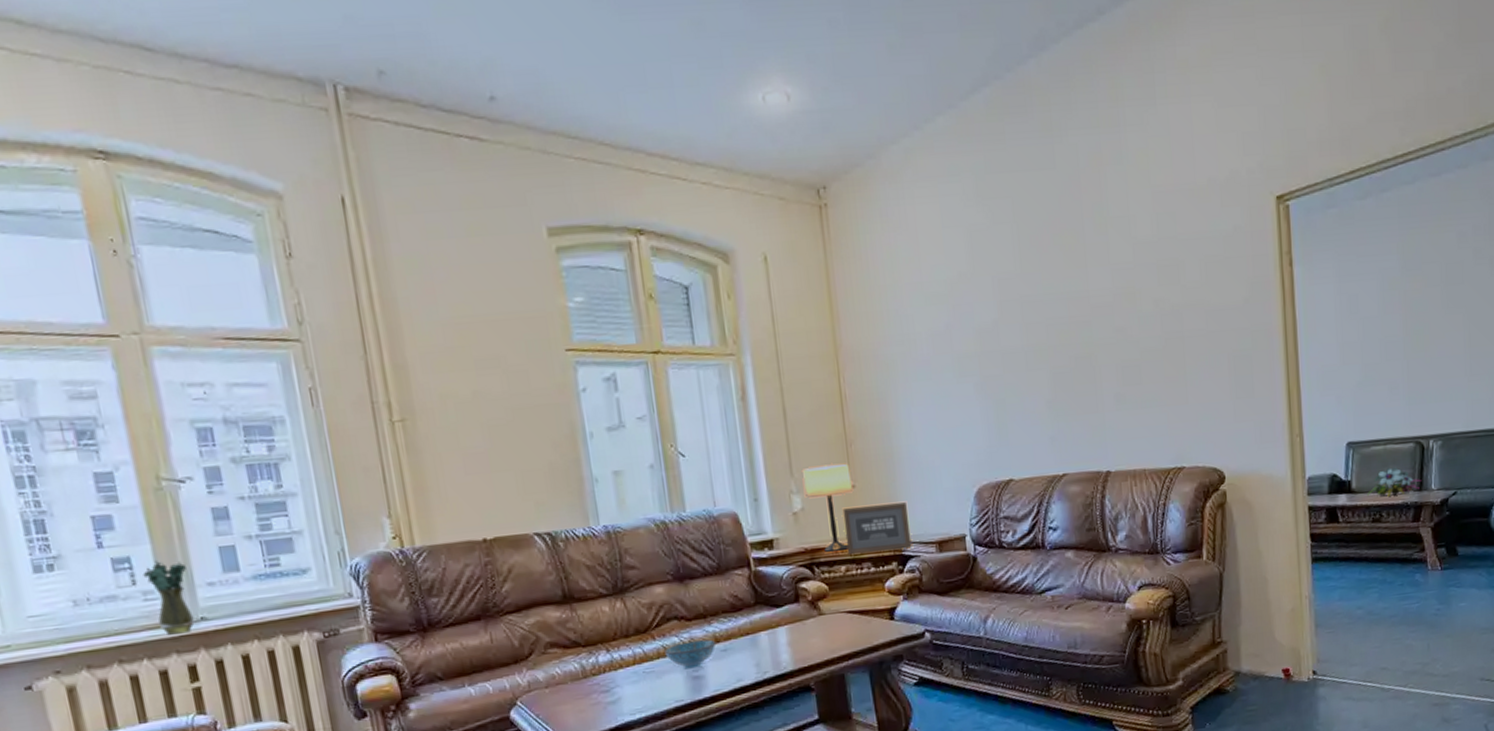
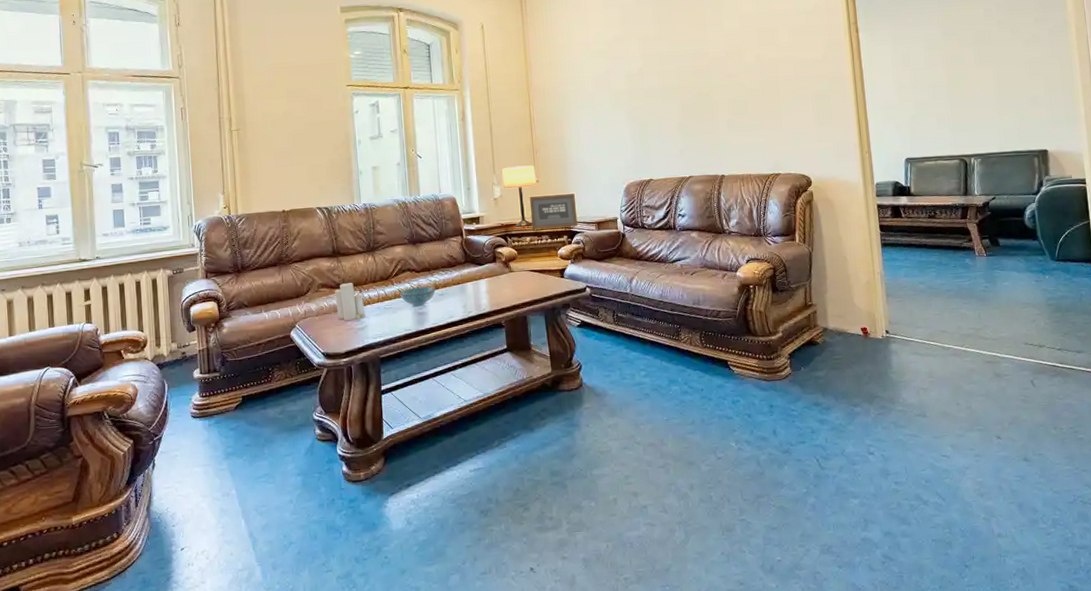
vase: present [143,561,195,635] -> none [64,218,92,268]
candle: none [570,637,618,694] -> present [335,281,366,322]
flower arrangement: present [1367,467,1421,497] -> none [924,177,966,200]

